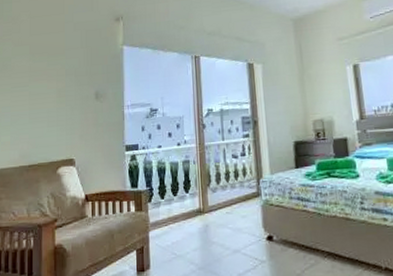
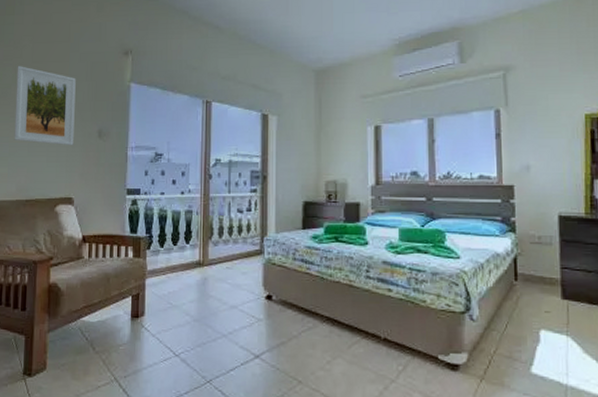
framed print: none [15,39,72,110] -> present [14,66,76,146]

